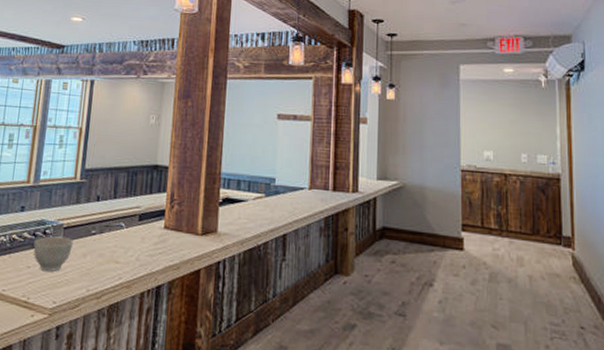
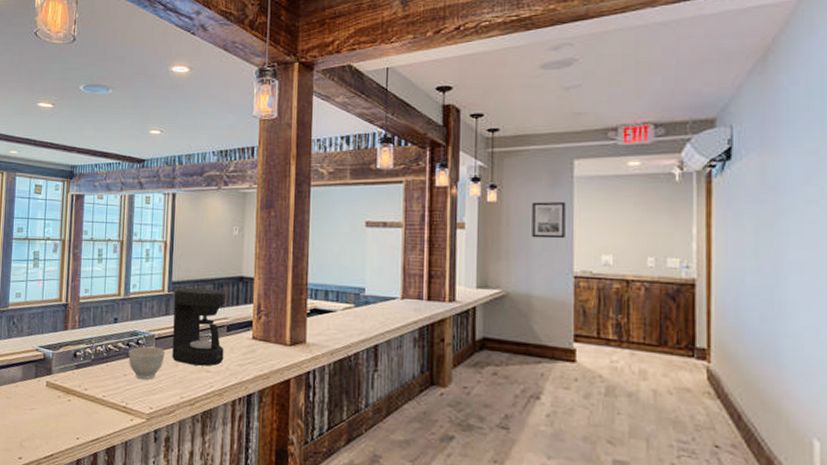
coffee maker: none [80,175,140,257] -> present [172,287,227,366]
wall art: none [425,101,453,135] -> present [532,202,566,239]

